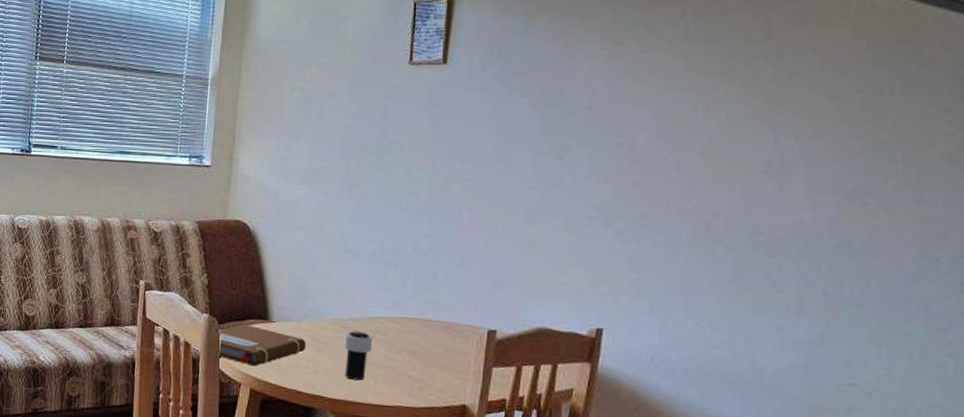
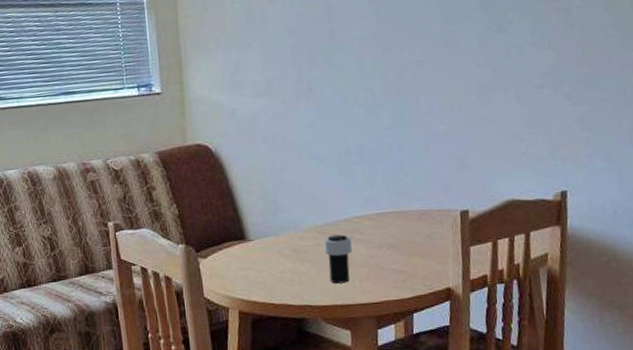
notebook: present [193,324,307,367] -> none [175,247,288,289]

